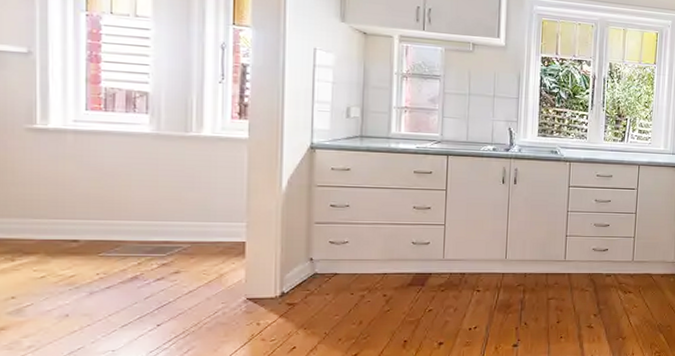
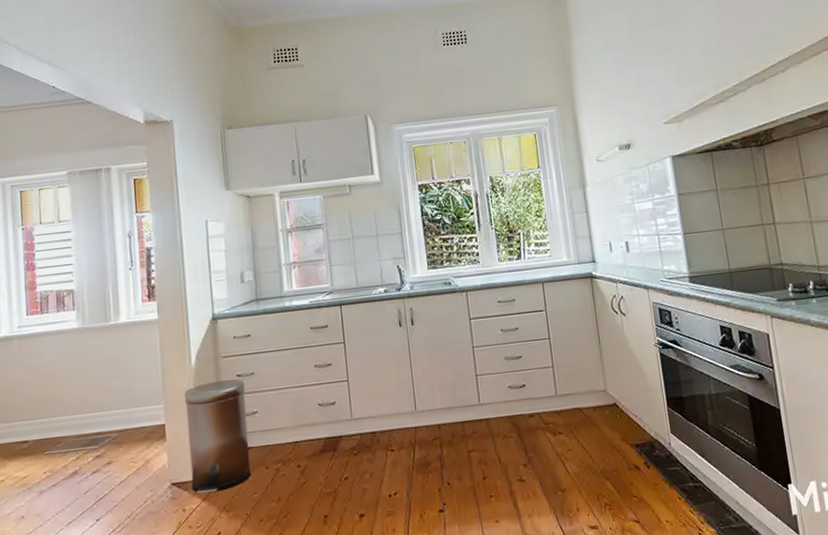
pedal bin: none [269,207,339,311] -> present [184,379,251,495]

